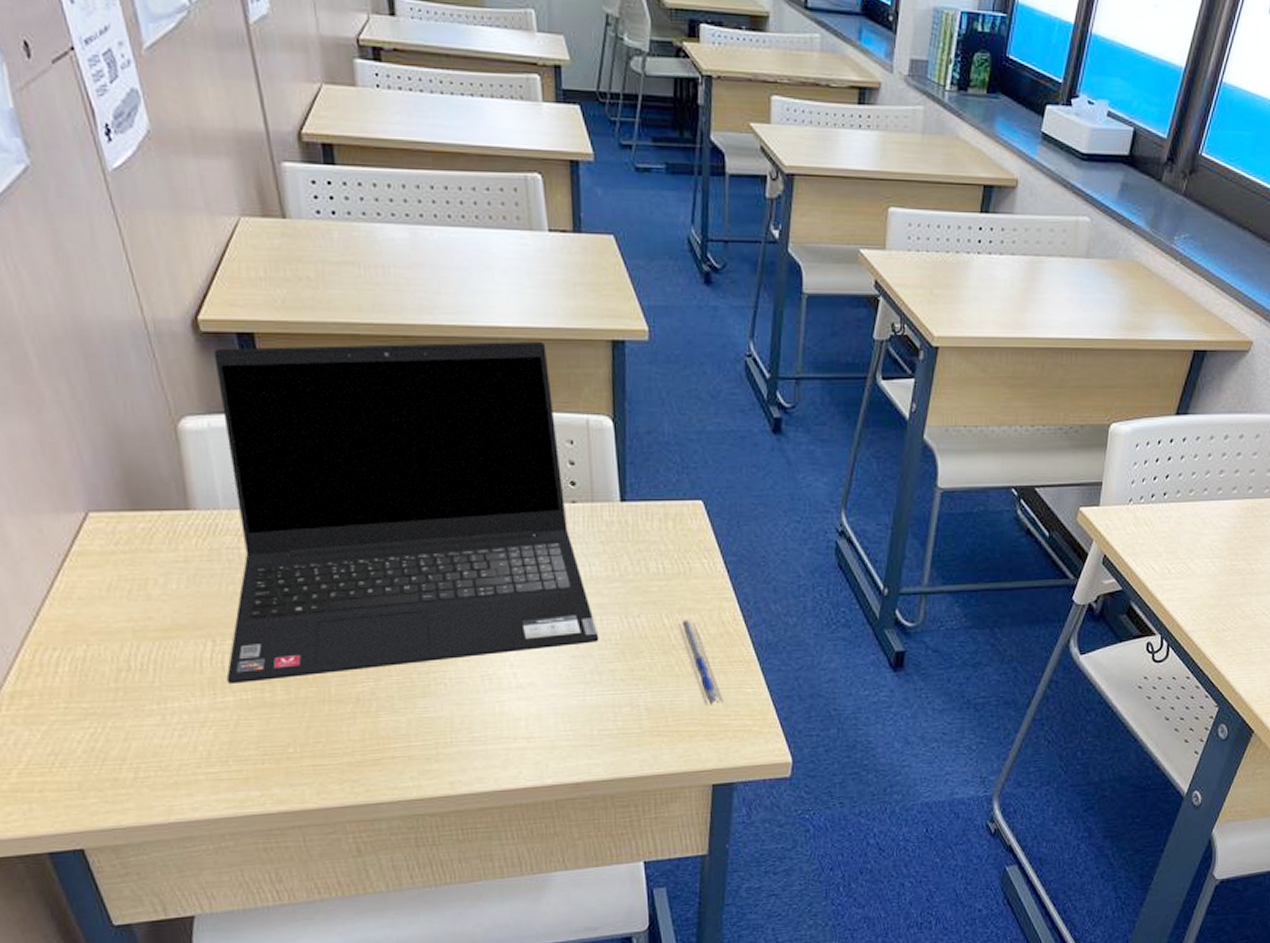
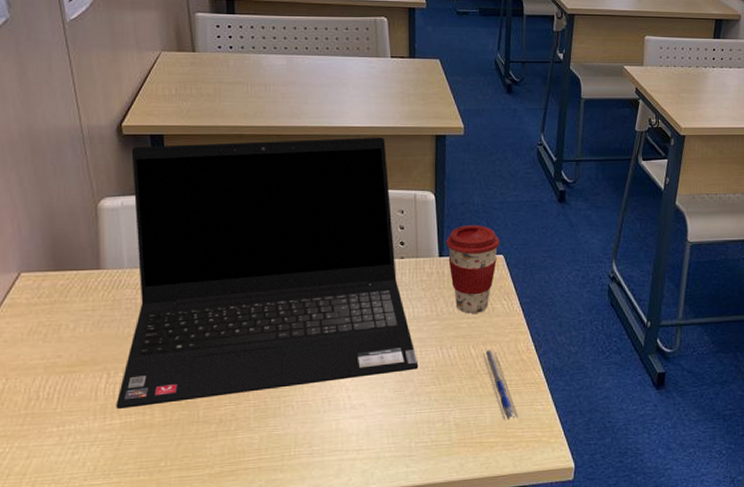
coffee cup: none [628,461,698,574] -> present [445,225,500,314]

